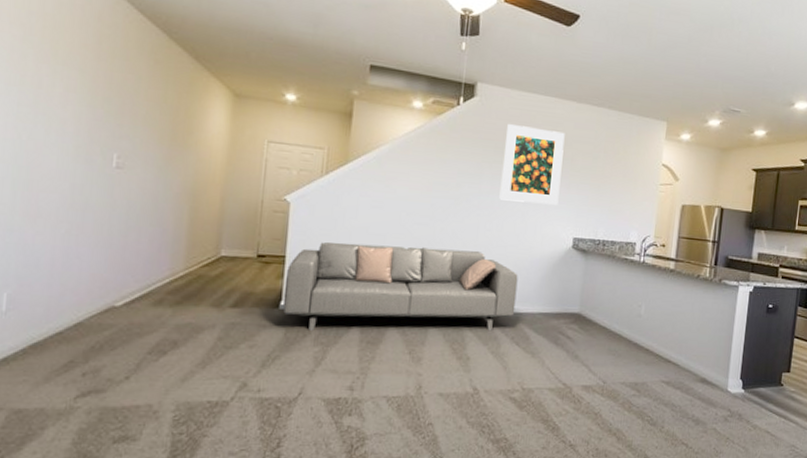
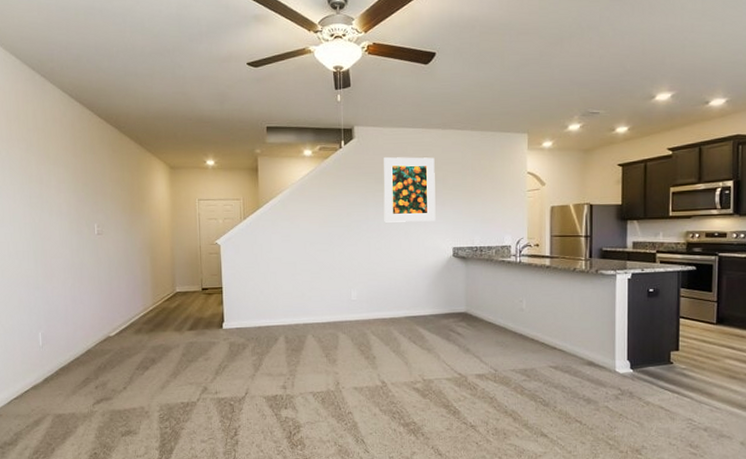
sofa: present [283,242,518,332] -> none [224,268,409,345]

